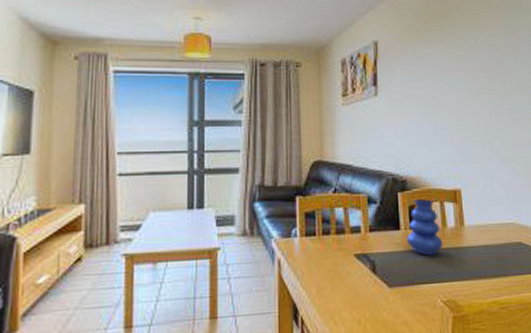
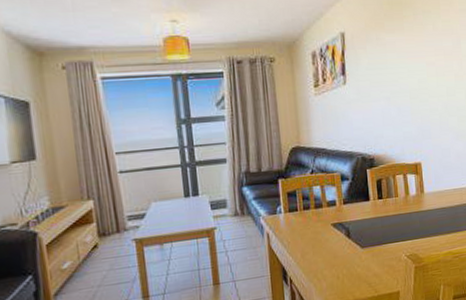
vase: present [406,199,443,256] -> none [375,173,407,220]

